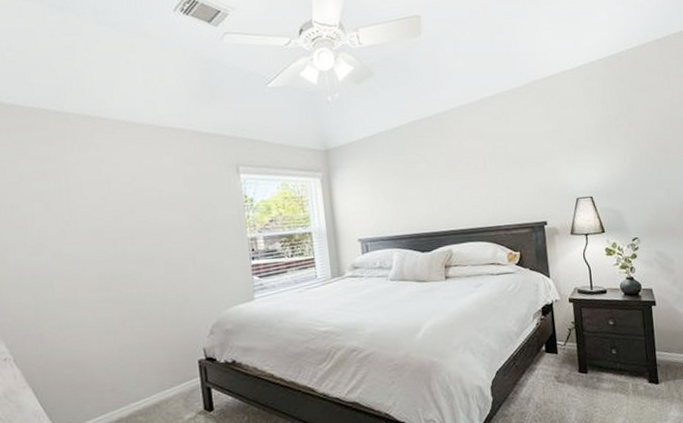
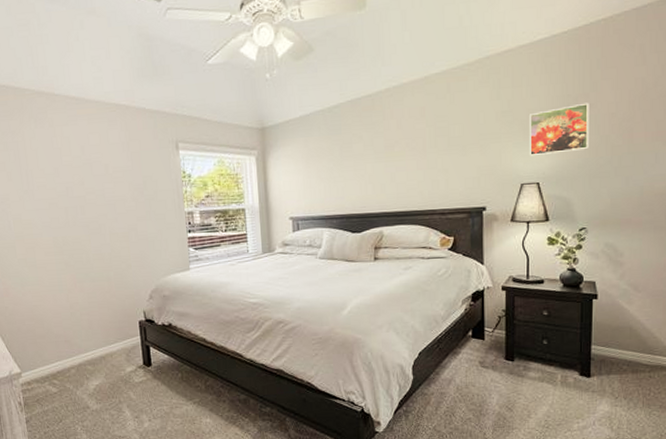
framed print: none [578,122,632,173] -> present [530,102,589,157]

